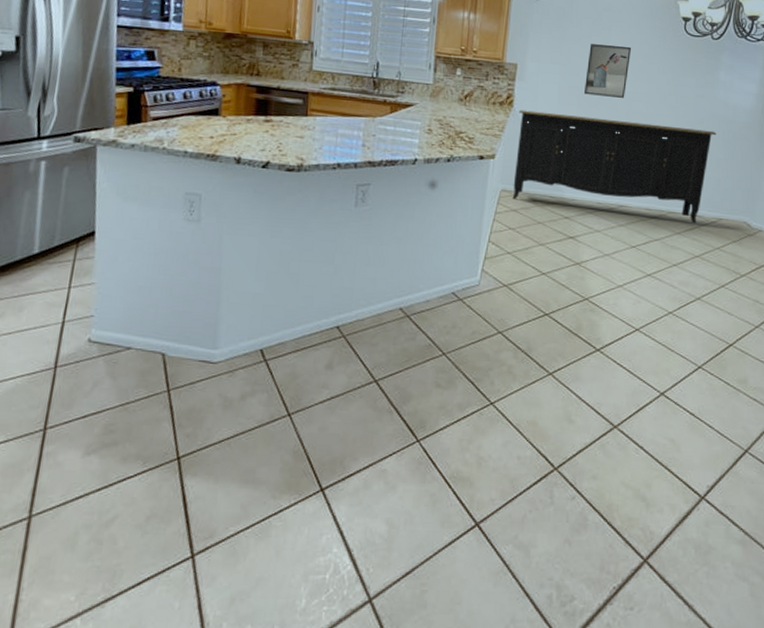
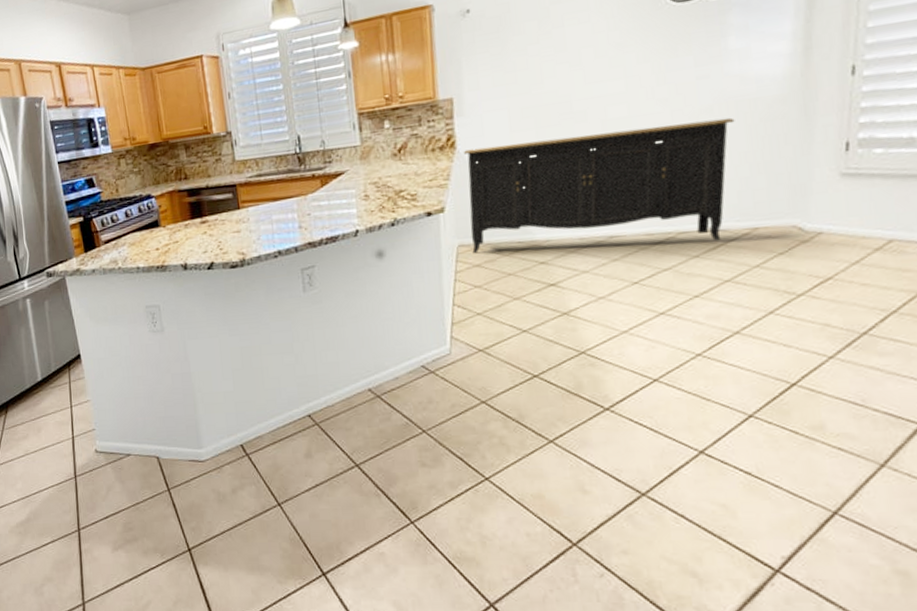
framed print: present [584,44,631,98] -> none [539,39,597,113]

